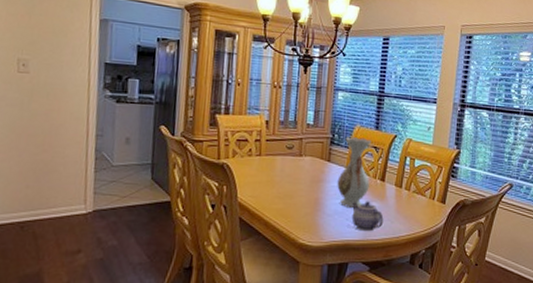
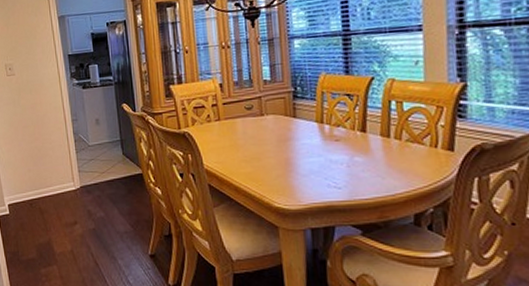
vase: present [337,137,372,208] -> none [308,86,348,165]
teapot: present [351,201,384,232] -> none [329,156,372,191]

